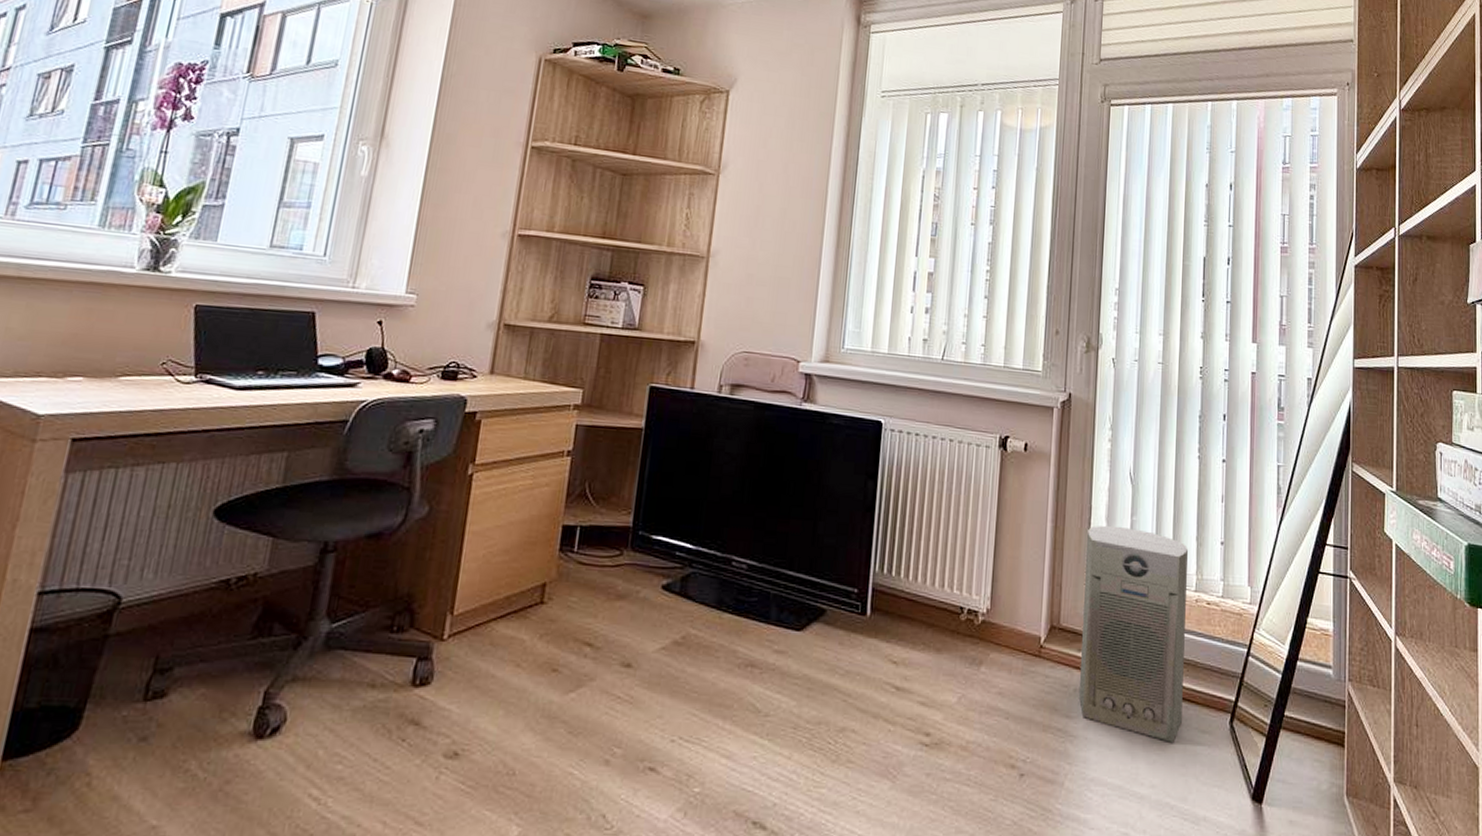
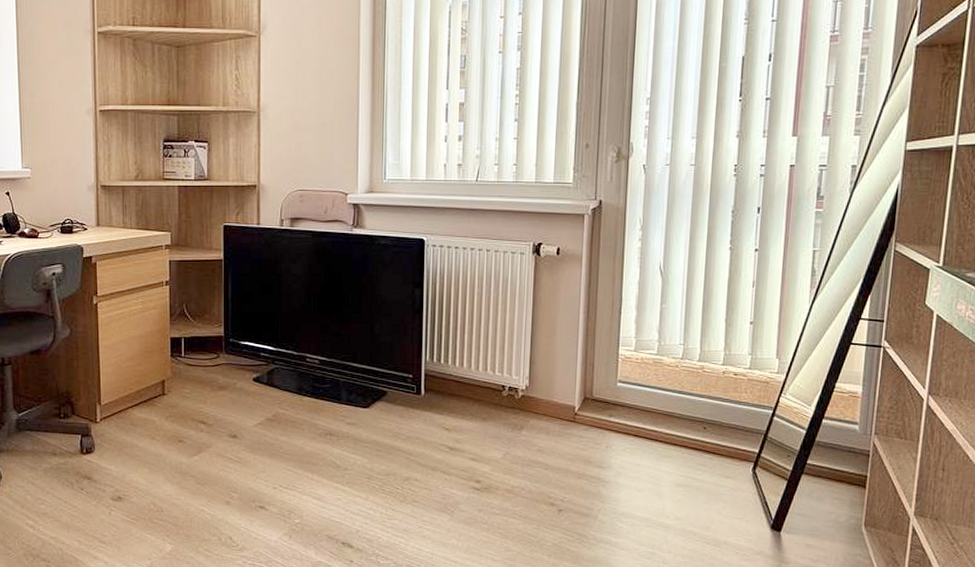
air purifier: present [1078,525,1189,743] -> none [610,313,718,486]

